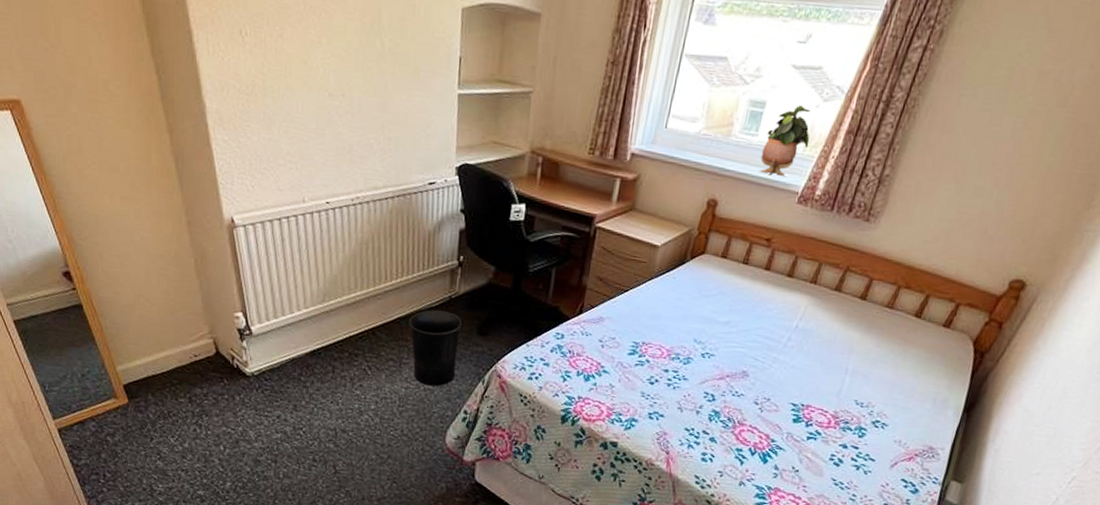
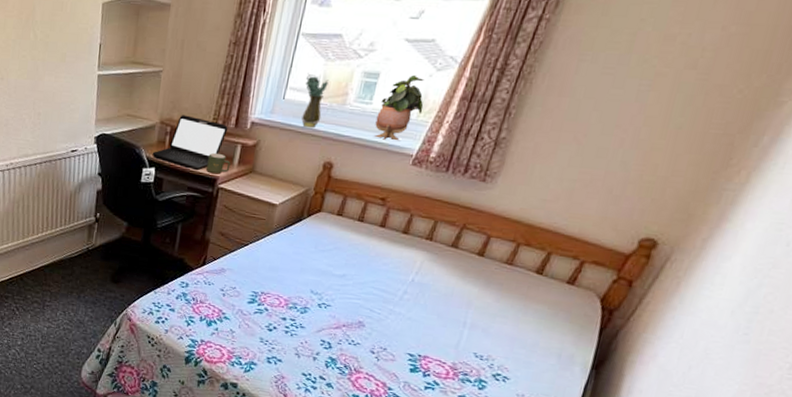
waste bin: present [409,310,462,387] -> none [52,259,98,327]
laptop: none [522,143,606,208] -> present [152,115,228,171]
mug: none [582,187,609,213] -> present [206,152,231,175]
vase: none [684,99,714,162] -> present [301,73,329,129]

